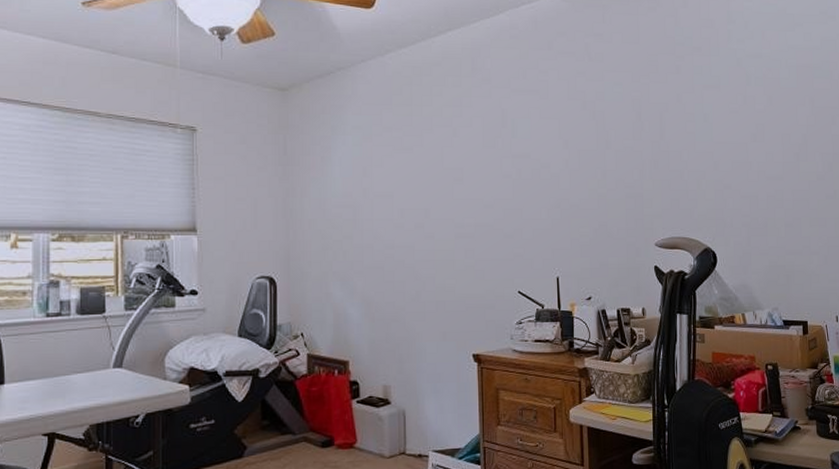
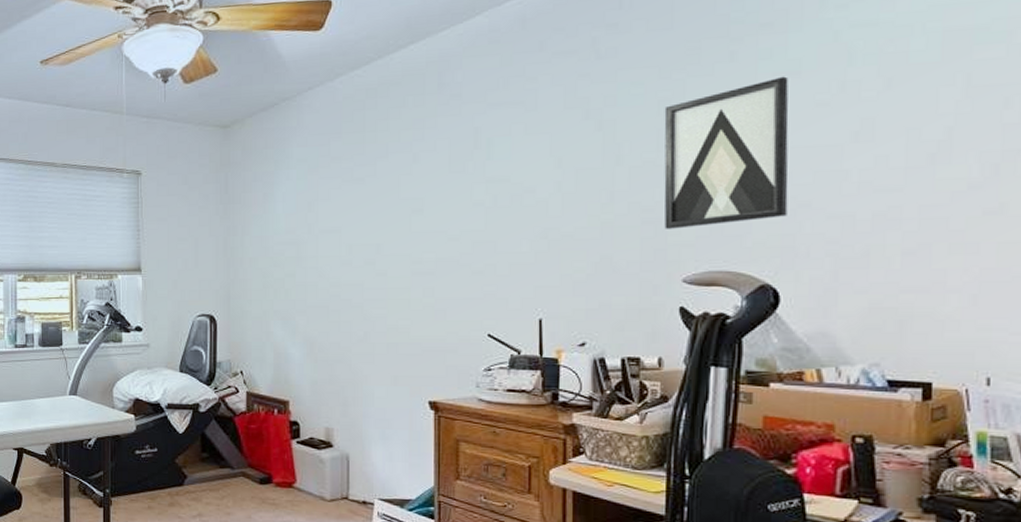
wall art: none [637,88,718,202] -> present [664,76,789,229]

